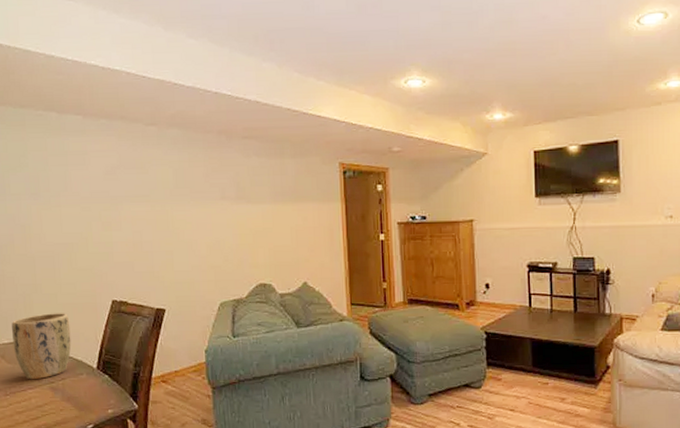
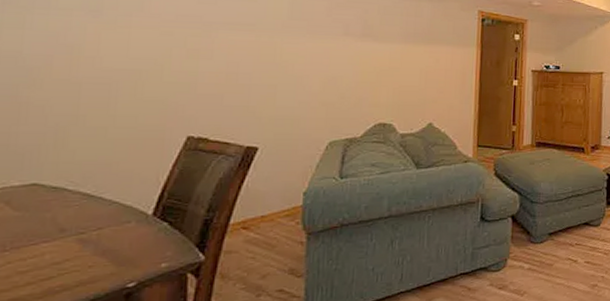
plant pot: present [12,313,72,380] -> none [27,150,122,231]

